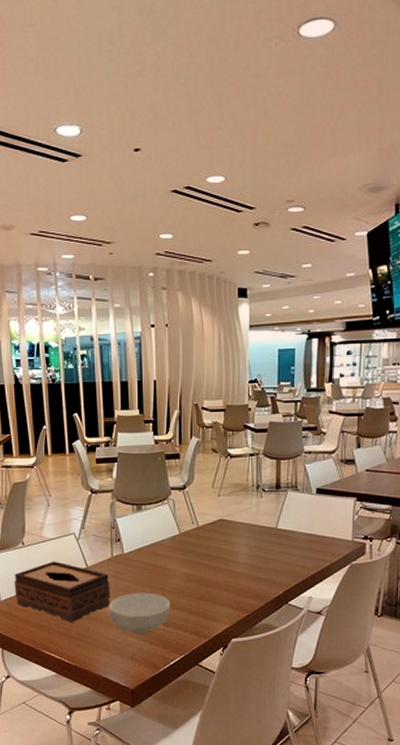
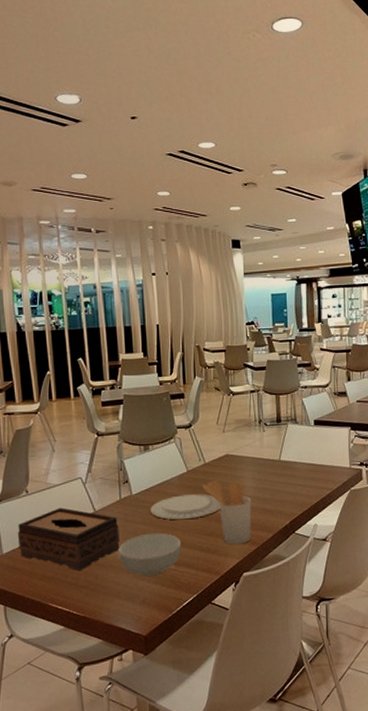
plate: none [141,557,212,582] -> present [150,494,221,520]
utensil holder: none [194,544,244,610] -> present [202,479,252,545]

